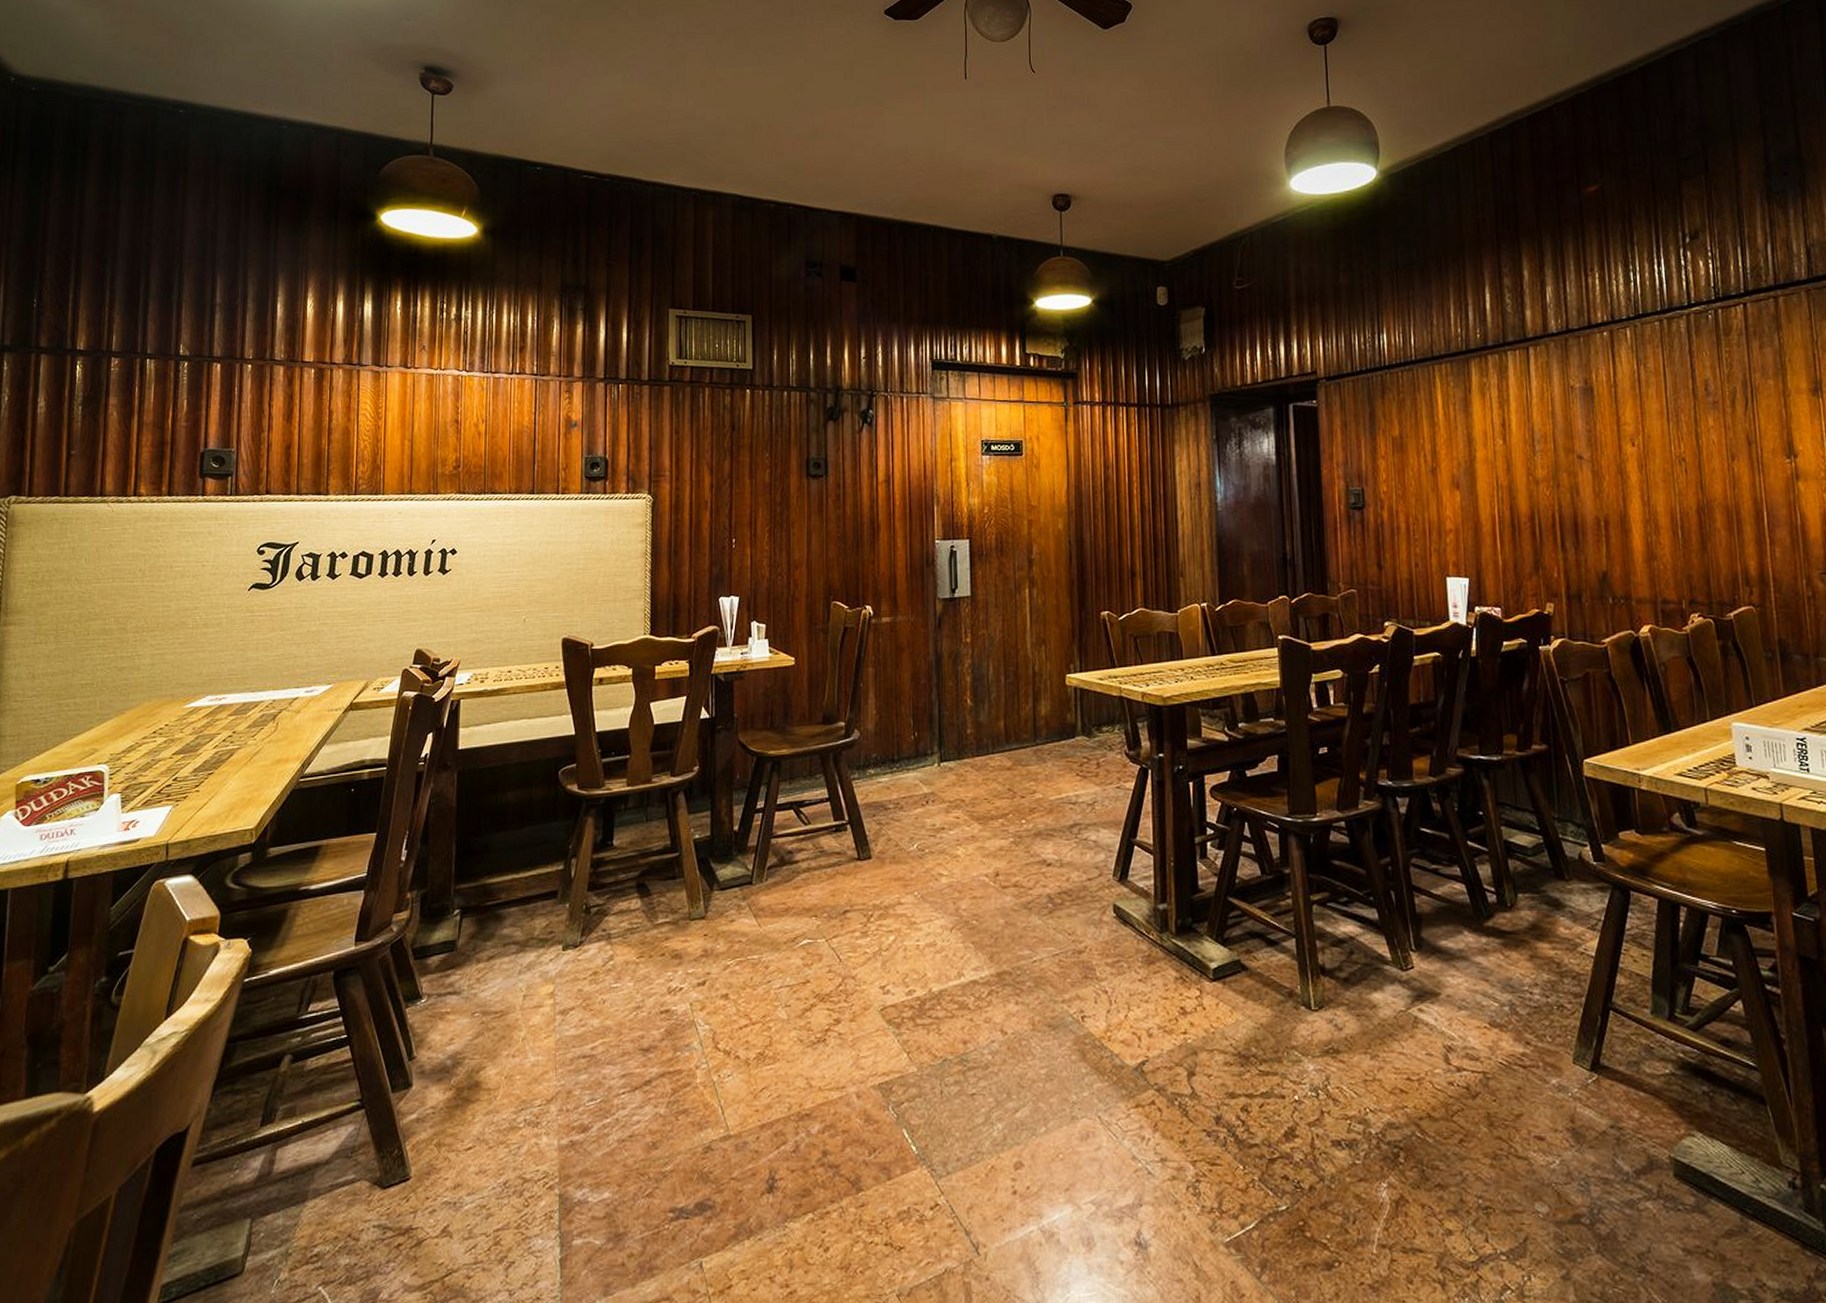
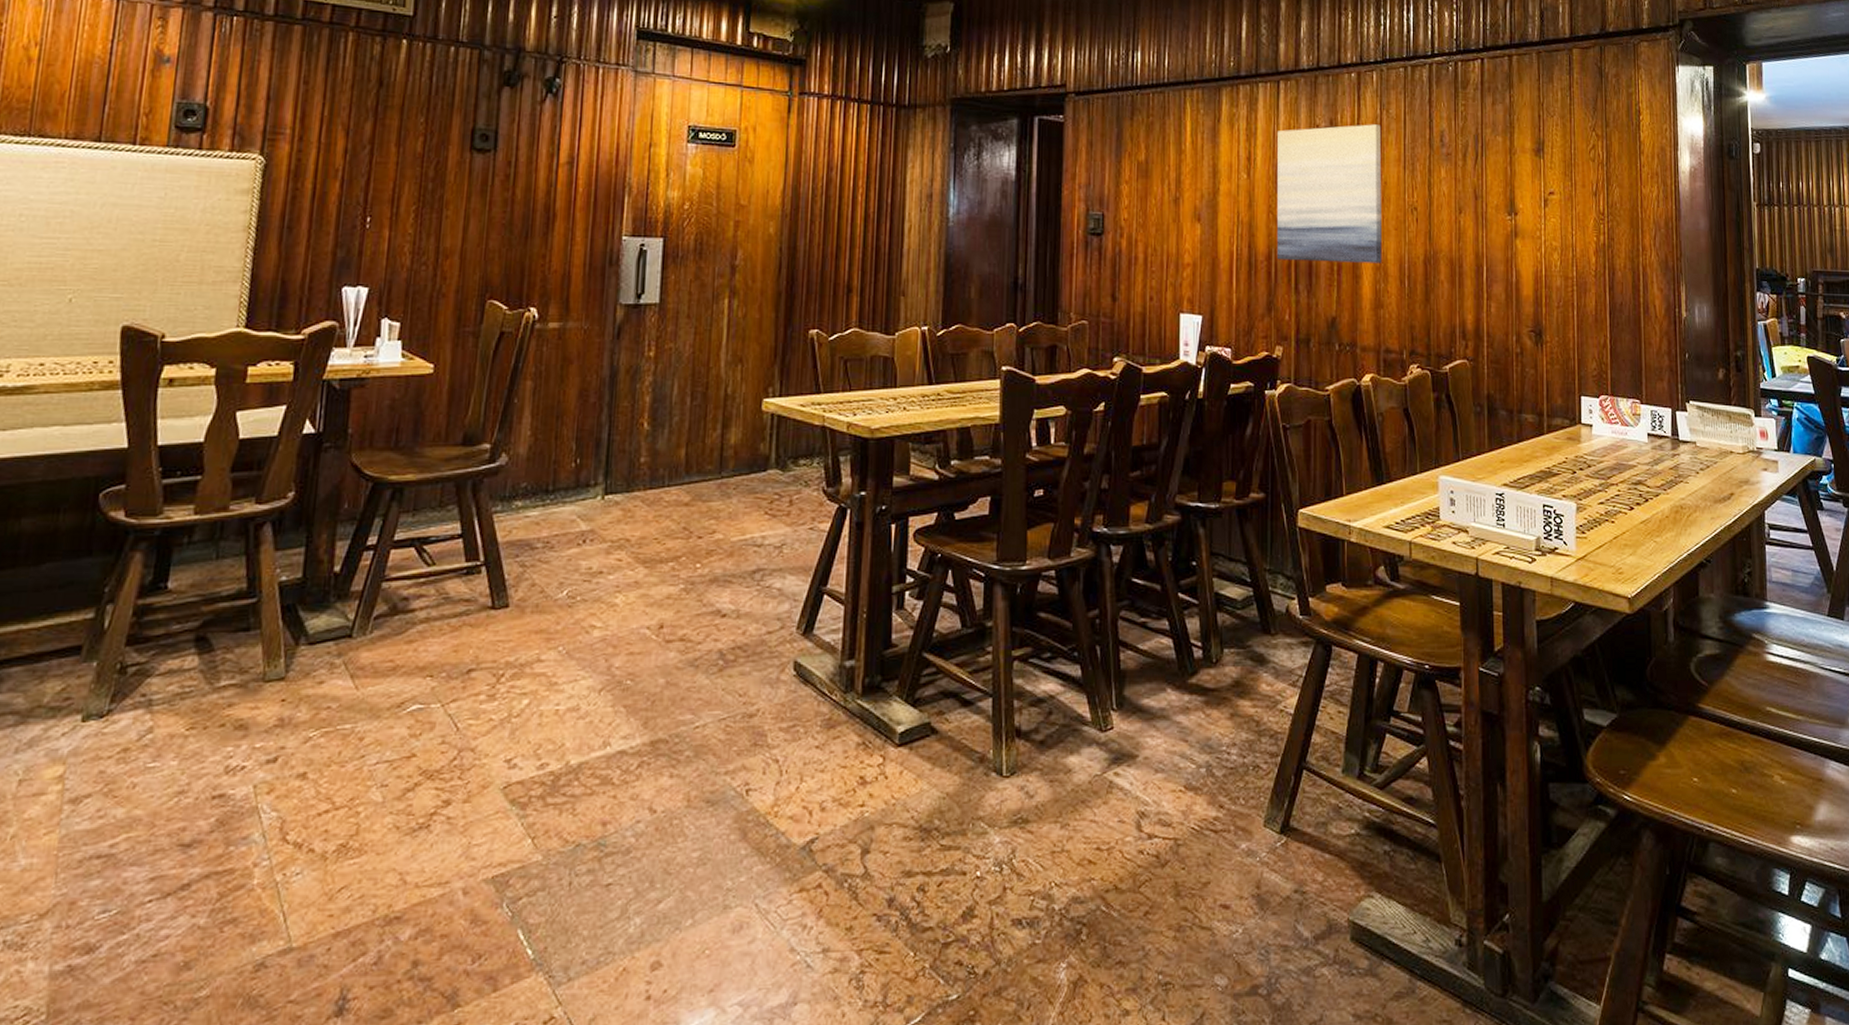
wall art: none [1531,380,1652,520] -> present [1276,124,1382,264]

